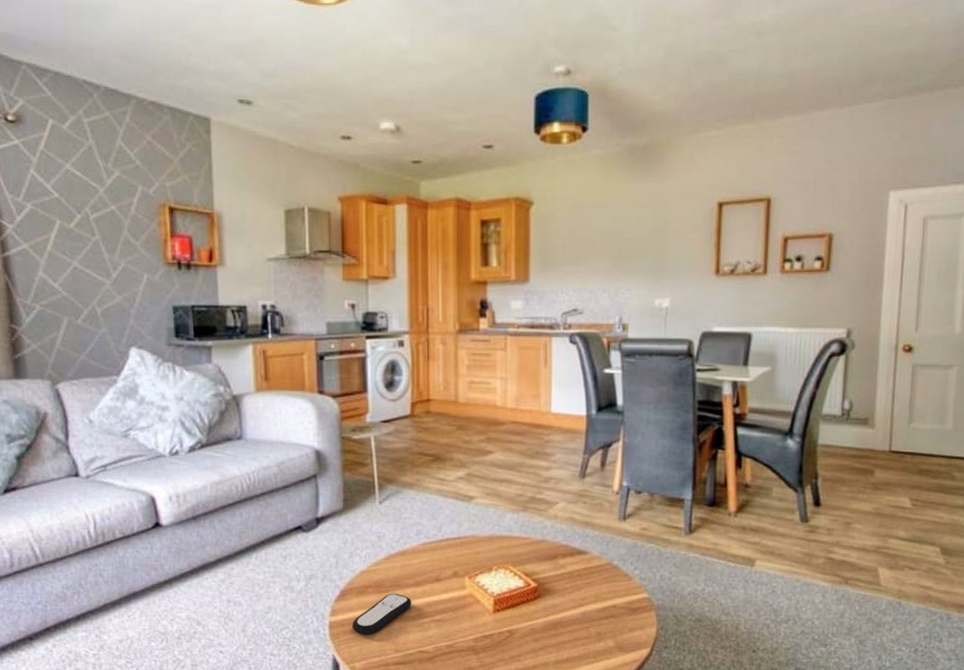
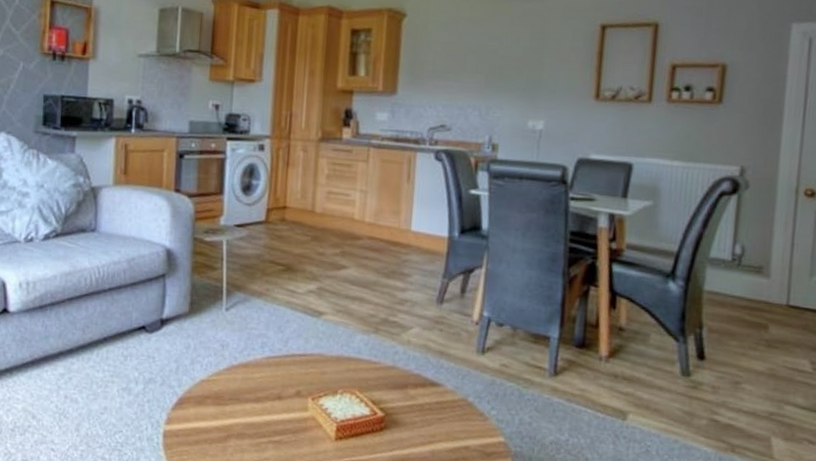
remote control: present [351,593,411,635] -> none [186,406,250,449]

